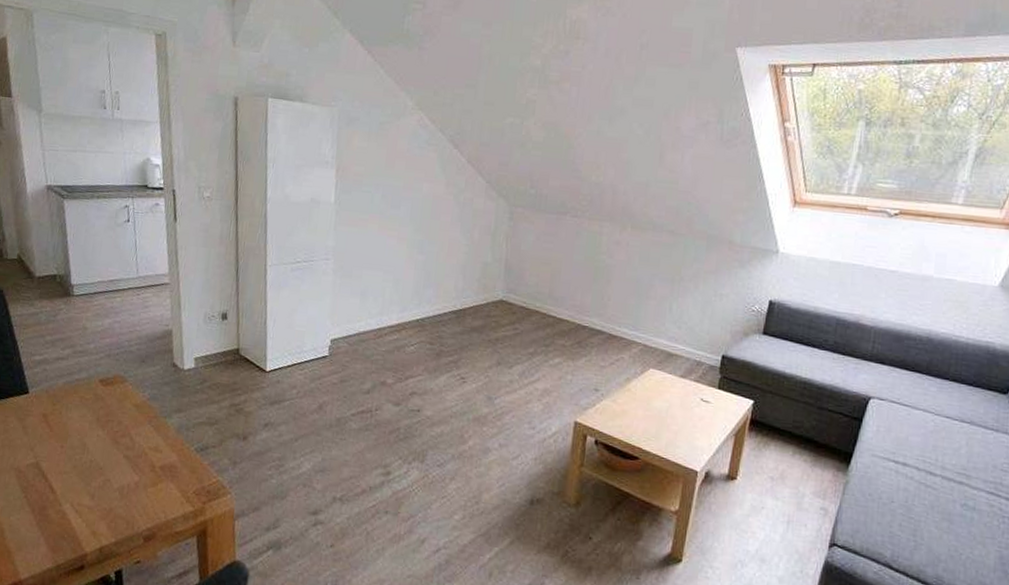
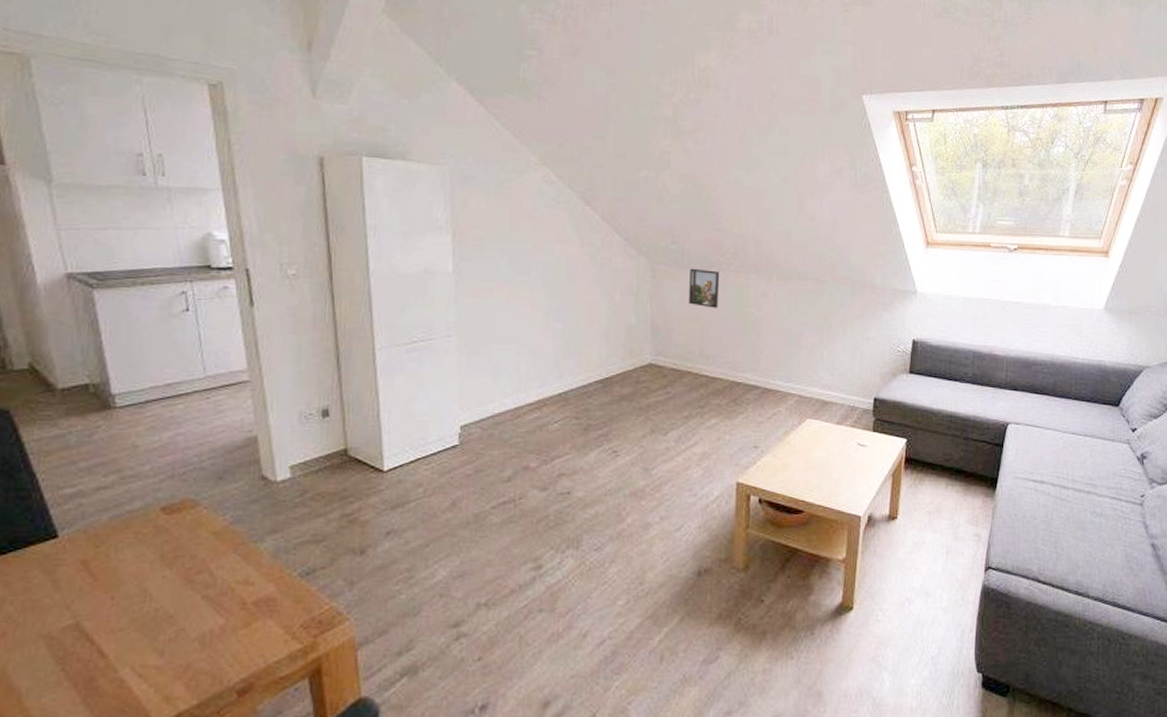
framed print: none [542,212,575,253] -> present [689,268,720,308]

